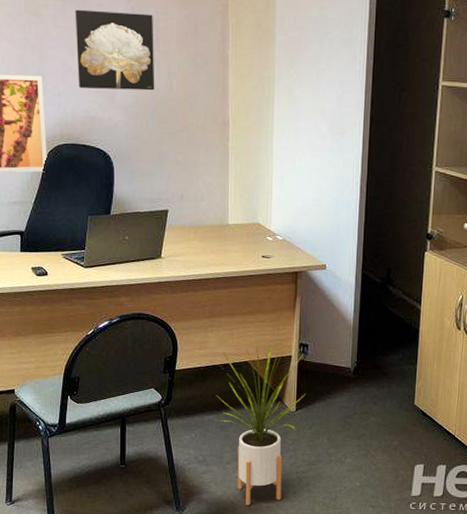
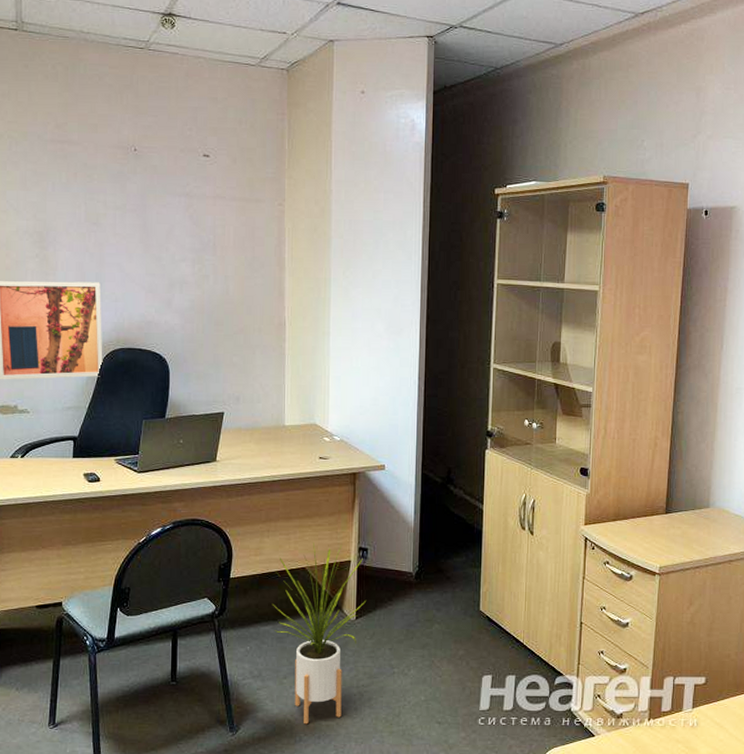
wall art: present [75,9,155,91] -> none [134,217,212,295]

